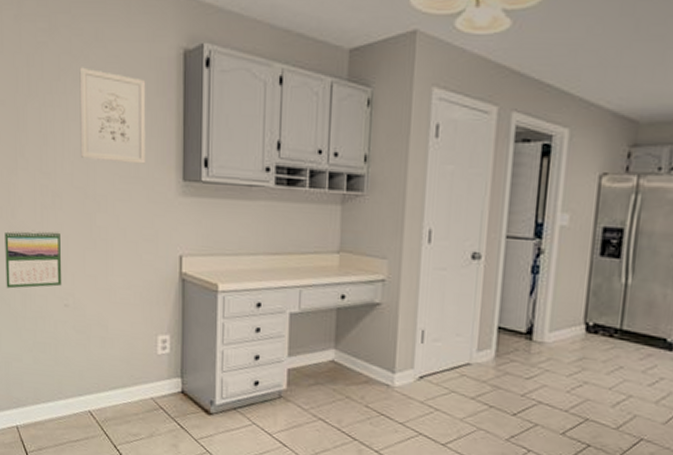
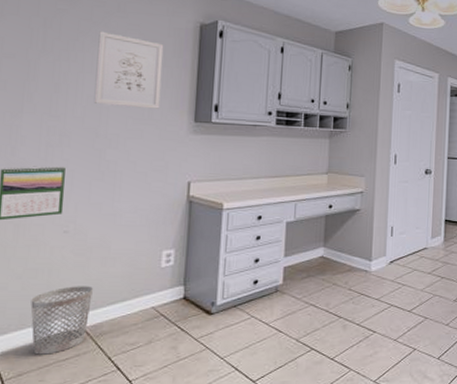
wastebasket: none [42,365,96,434] -> present [30,286,94,355]

